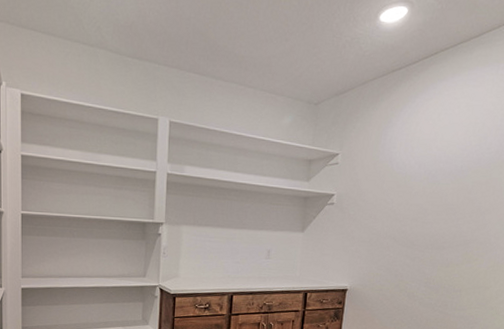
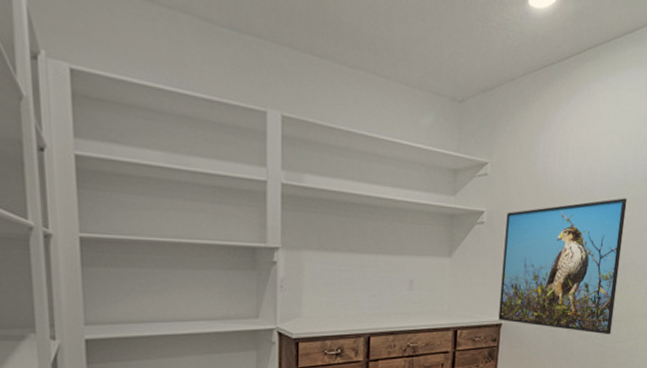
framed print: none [344,182,471,303] -> present [498,198,628,335]

